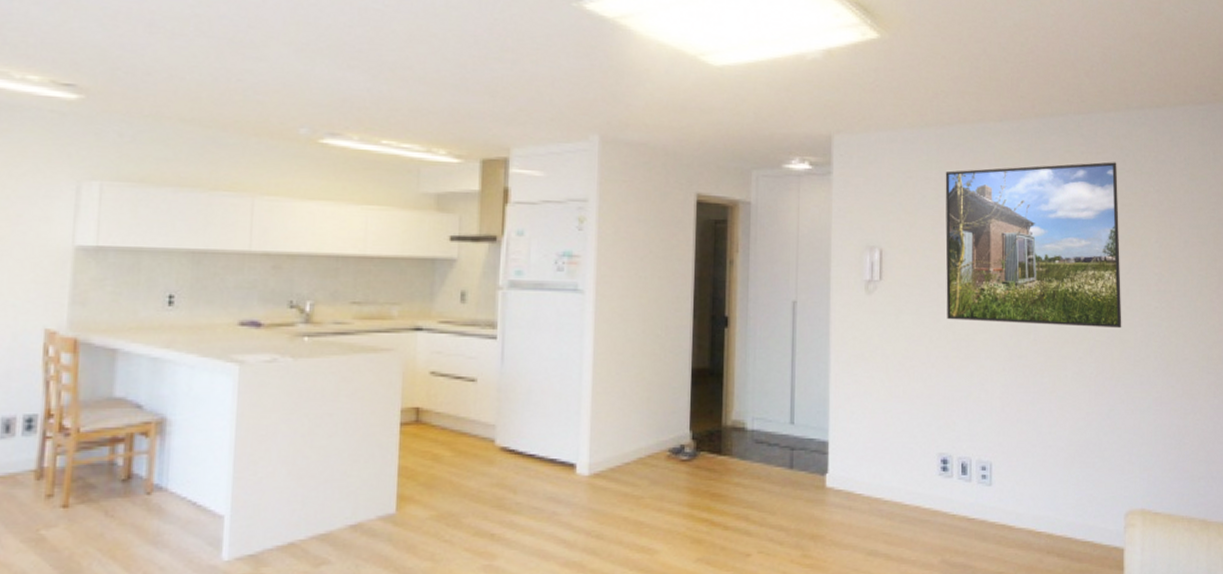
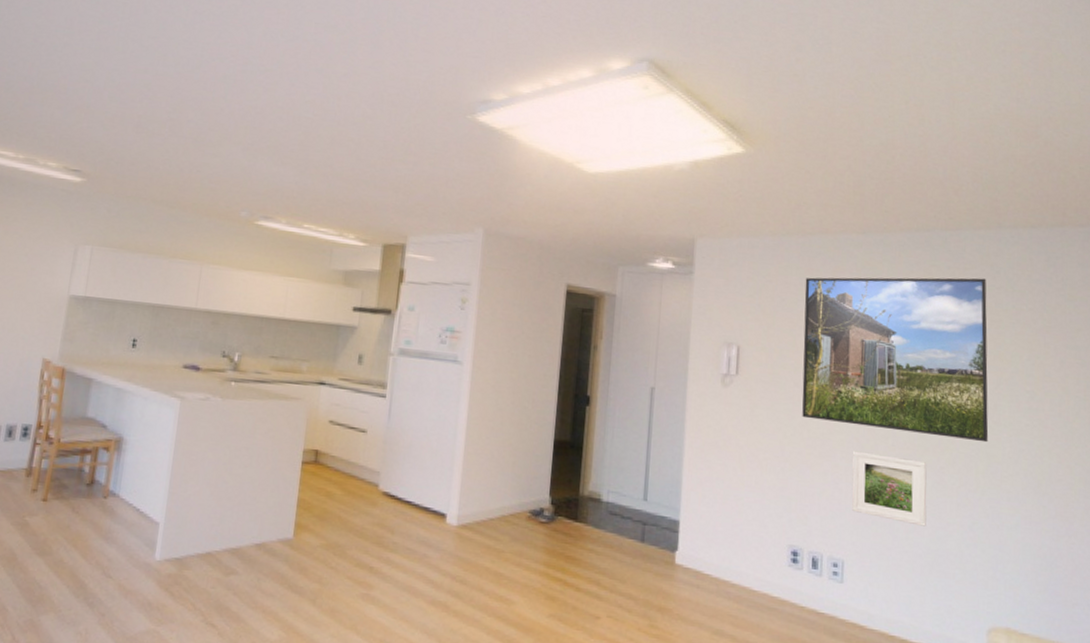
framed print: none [997,349,1068,419] -> present [851,450,927,527]

